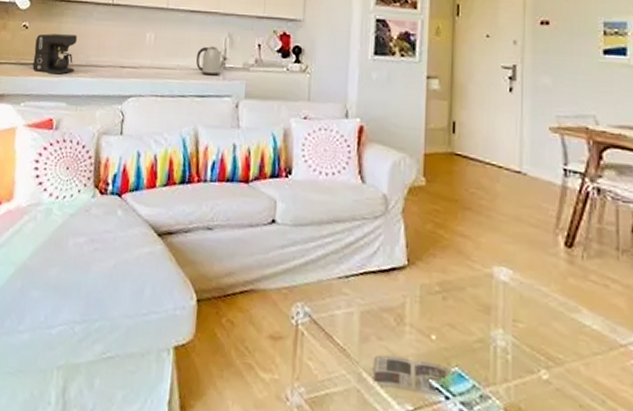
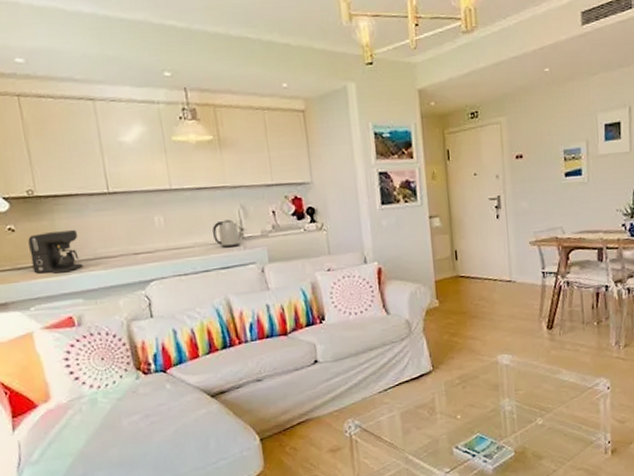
magazine: present [373,354,454,398] -> none [416,434,477,463]

